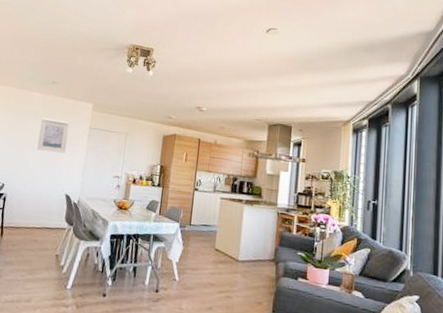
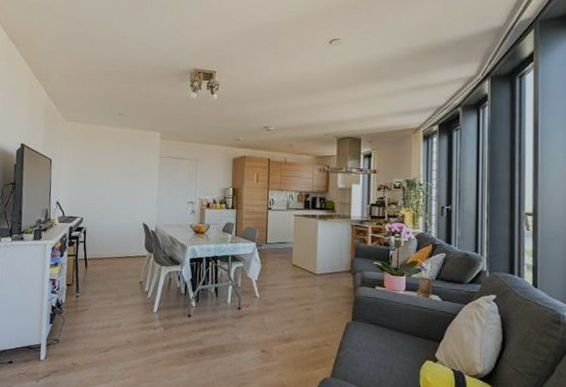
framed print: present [37,118,70,153] -> none [110,151,140,183]

